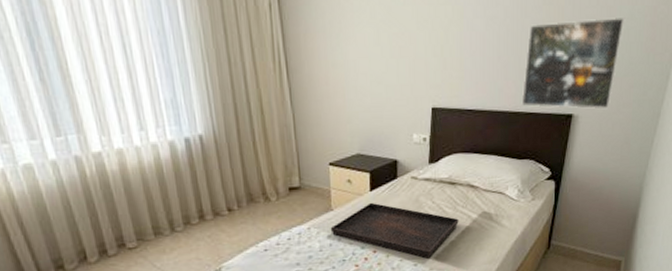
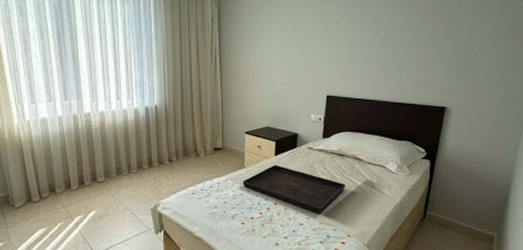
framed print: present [521,16,626,109] -> none [400,32,492,105]

